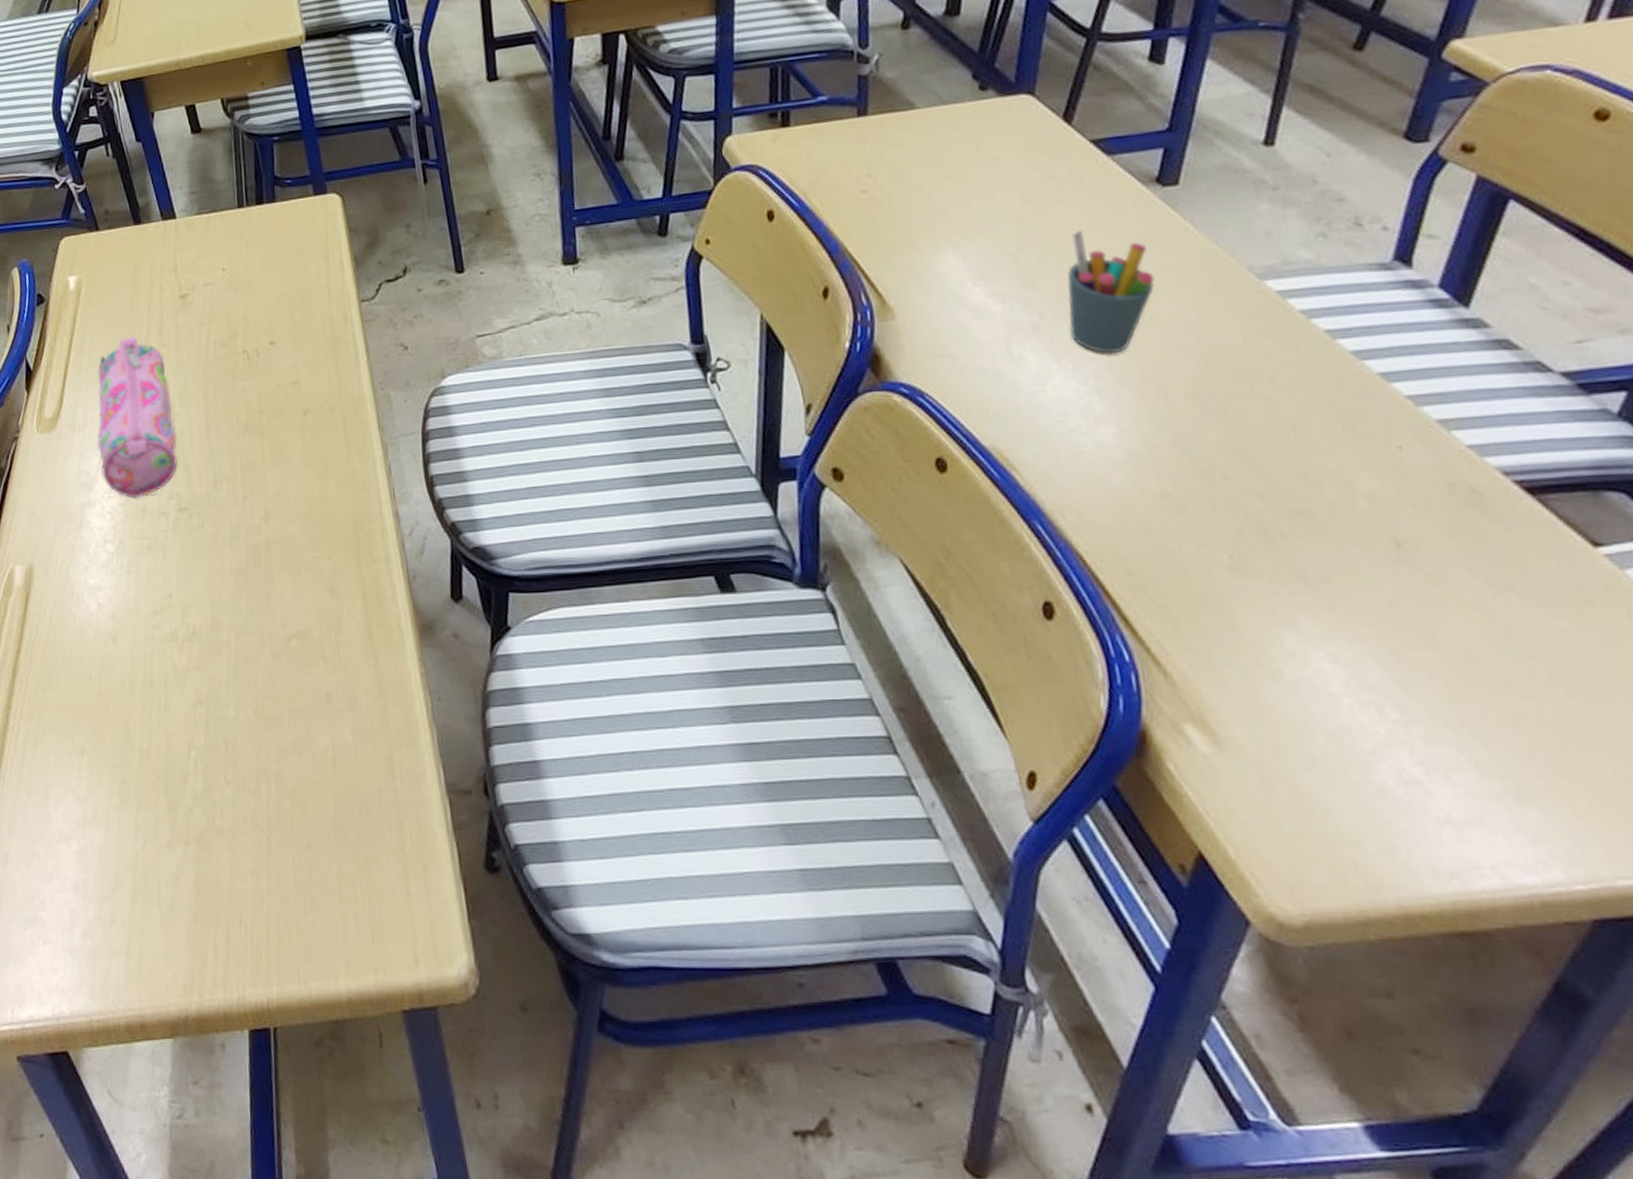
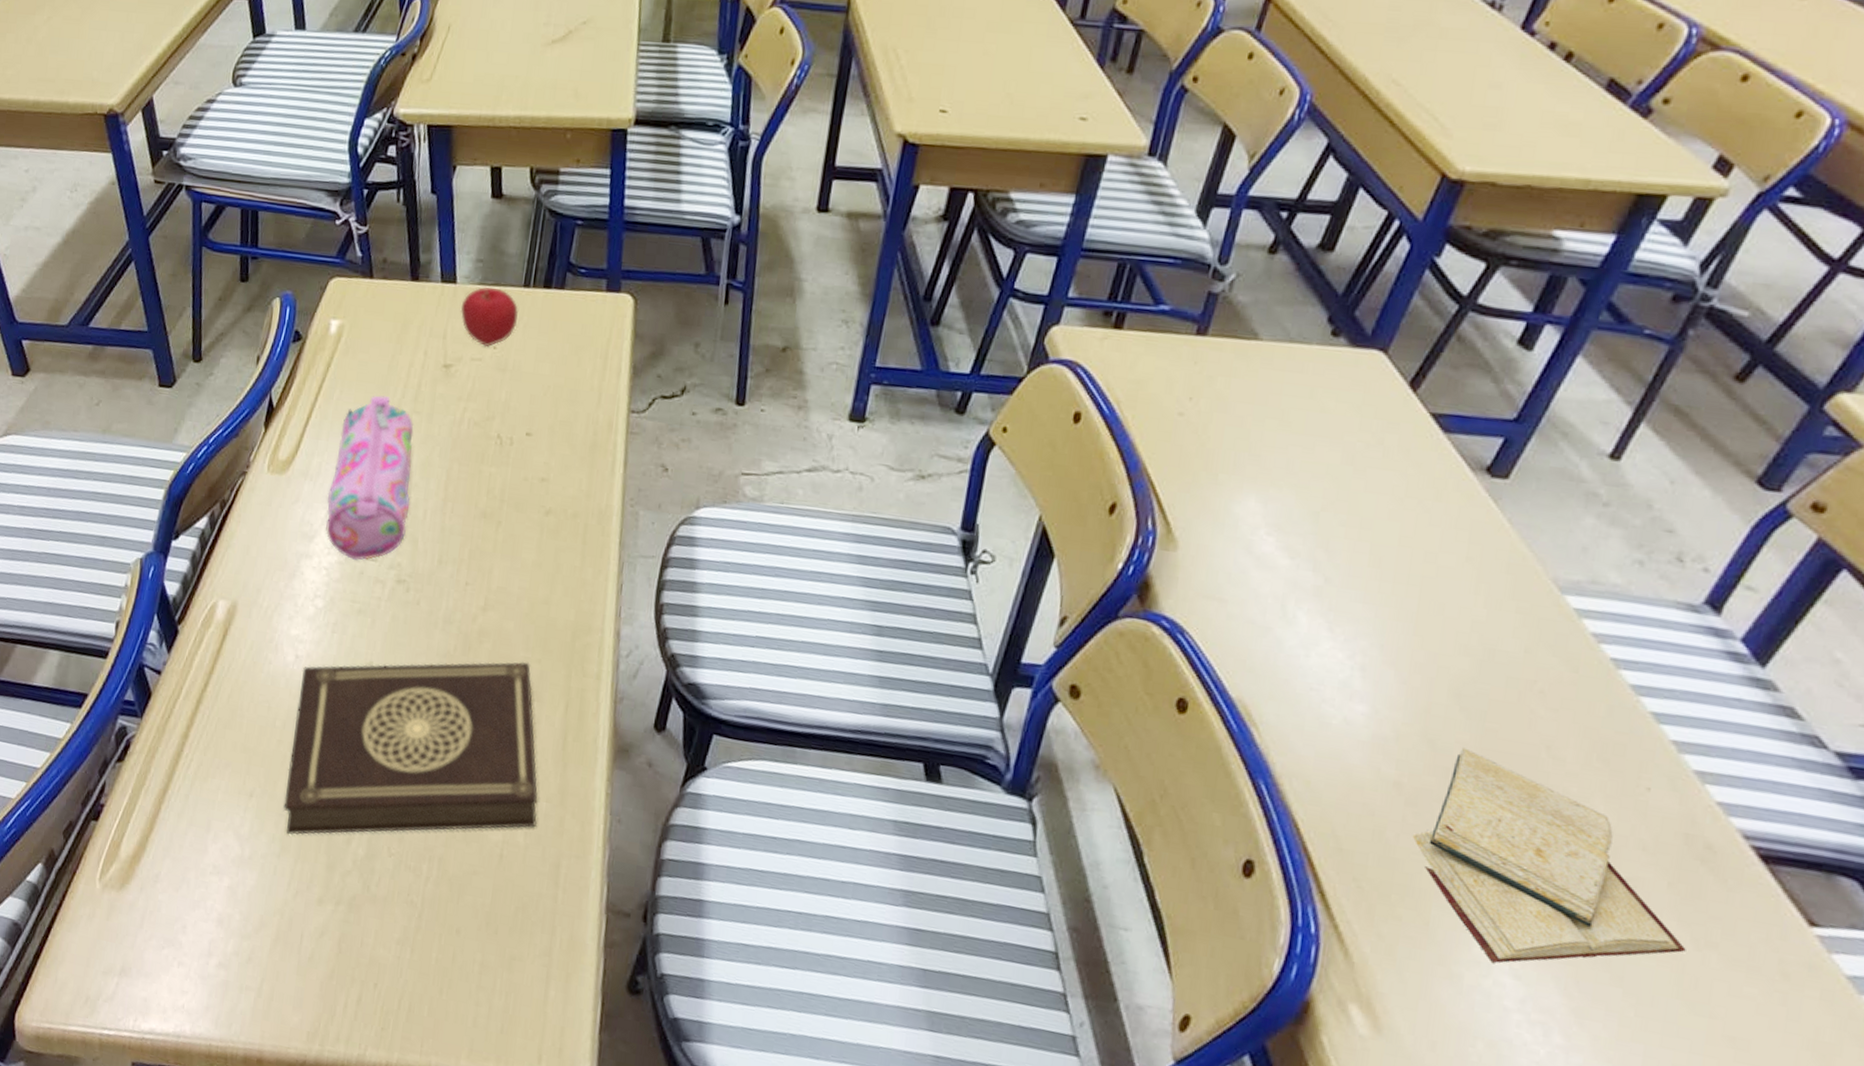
book: none [106,561,361,785] -> present [283,661,538,835]
apple: none [184,214,239,271] -> present [460,286,518,348]
pen holder: present [1067,228,1155,354] -> none [1350,501,1455,634]
diary: none [1193,446,1486,651] -> present [1412,747,1686,963]

